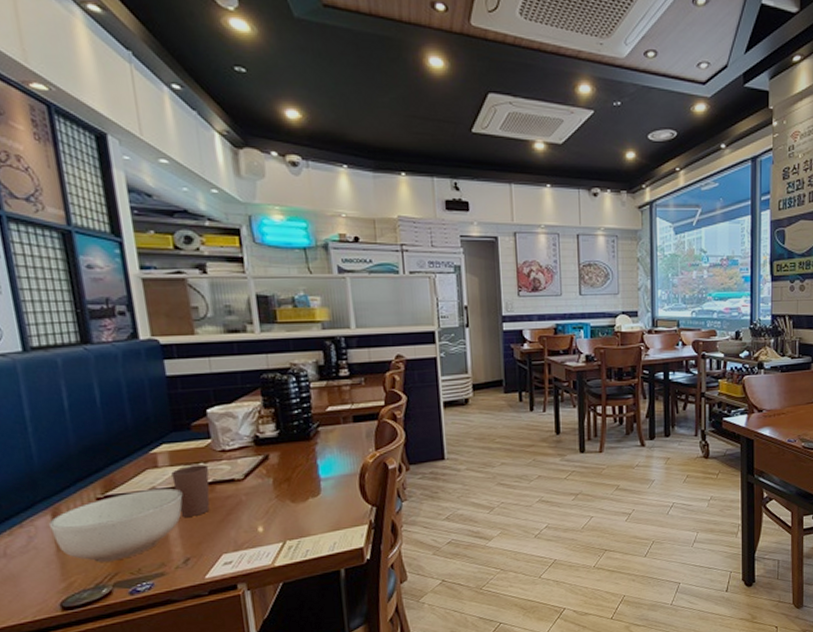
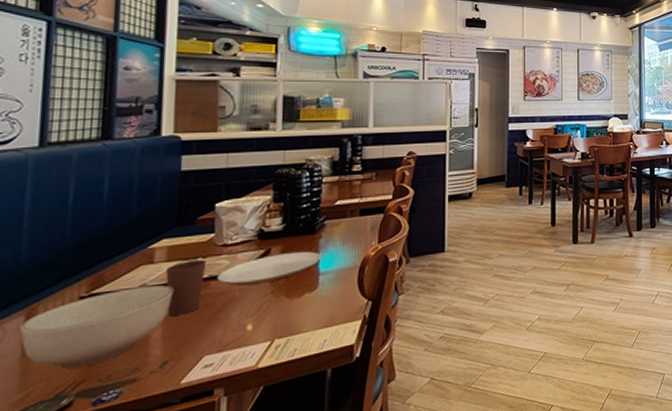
plate: none [221,457,320,490] -> present [217,251,322,286]

